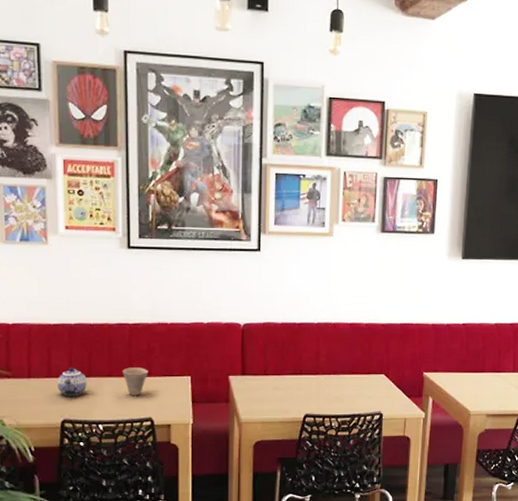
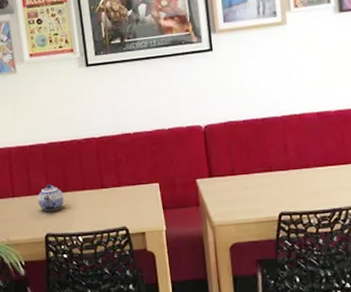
cup: present [122,367,149,396] -> none [94,179,119,207]

